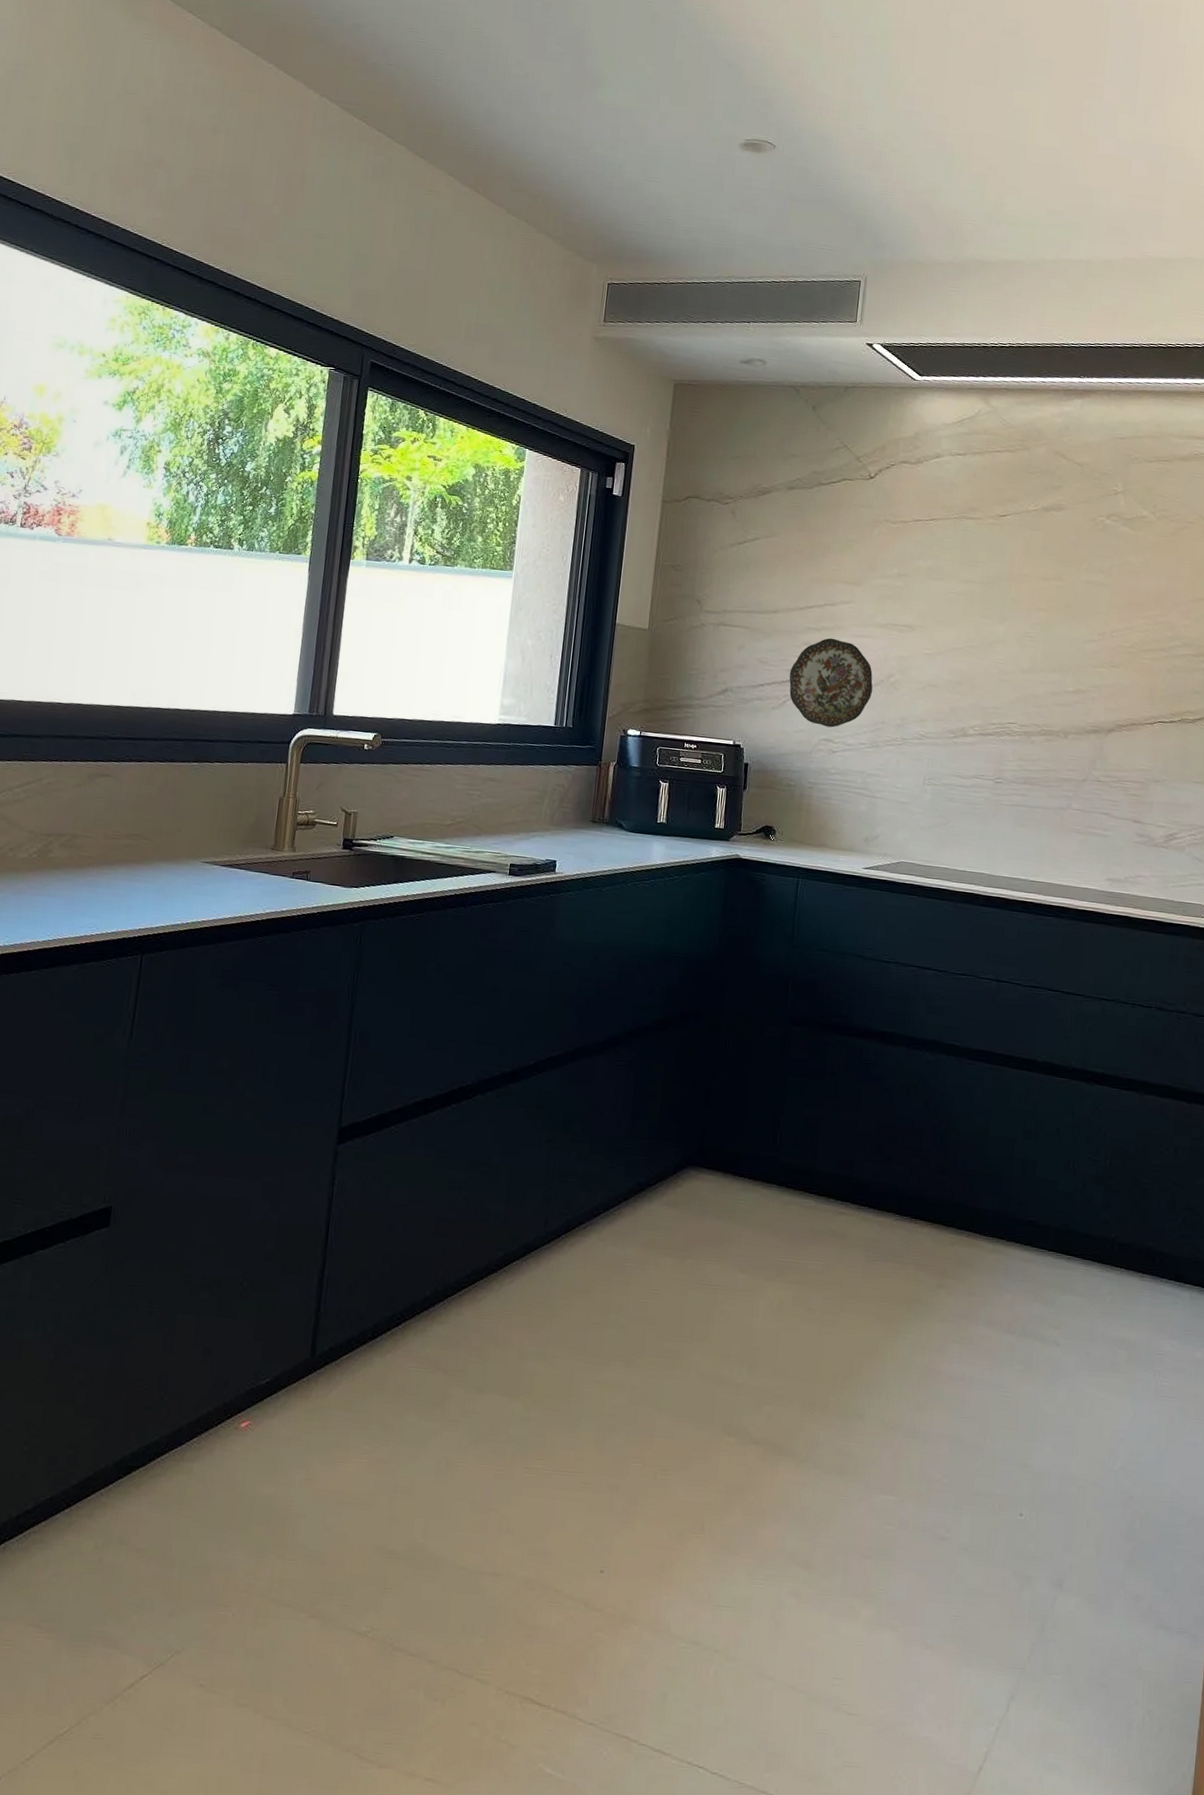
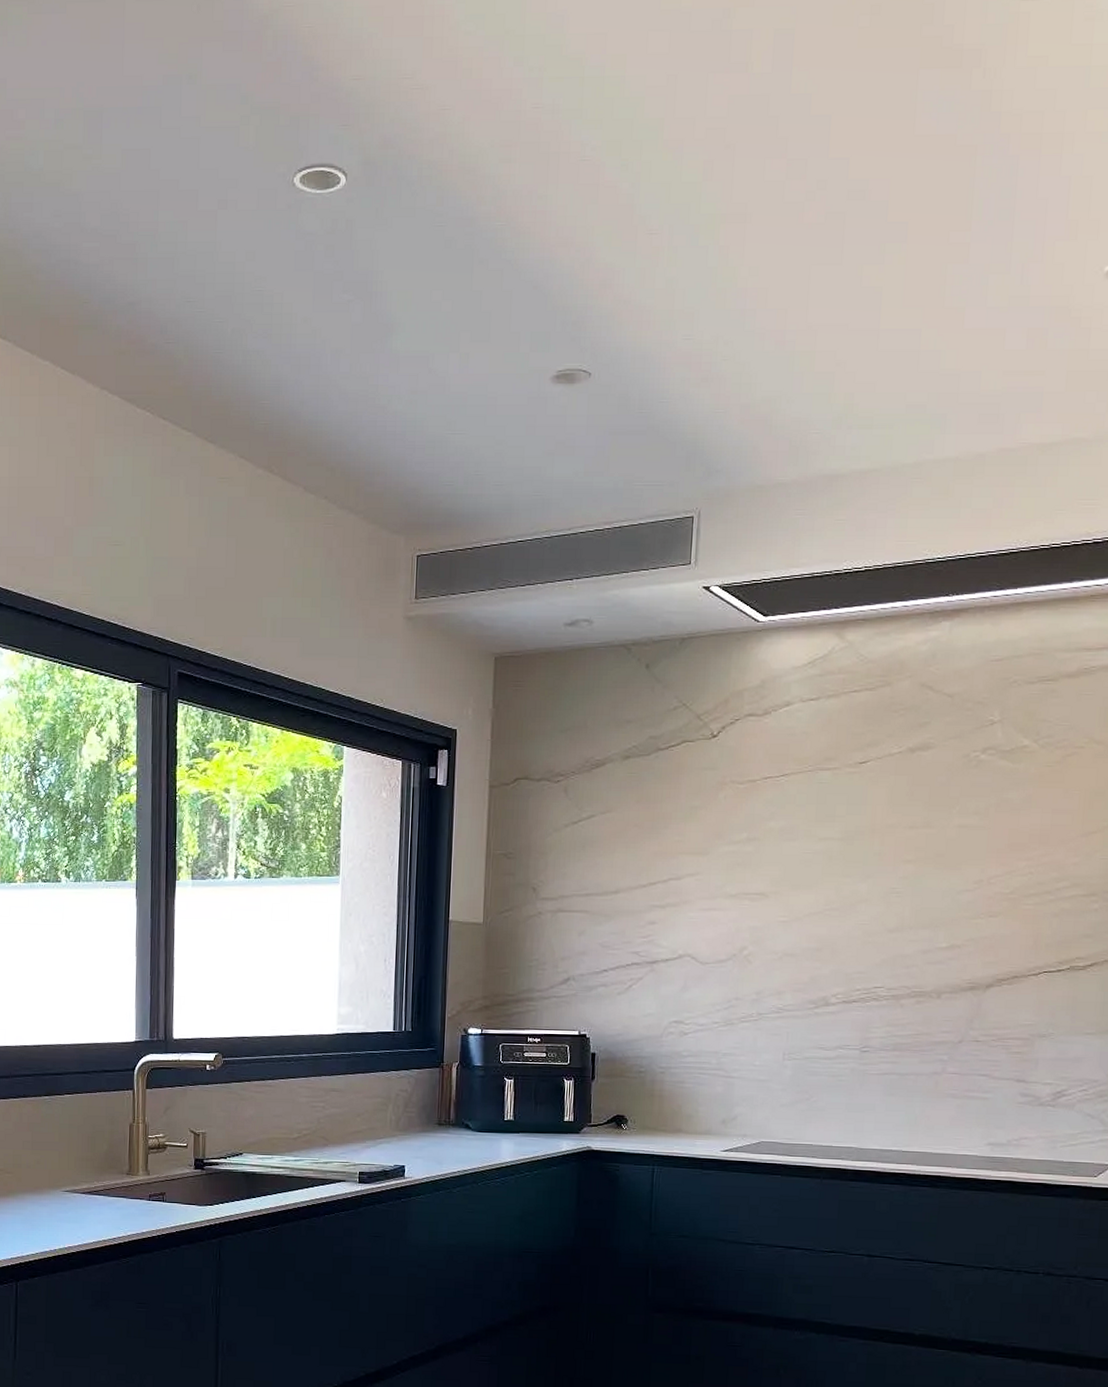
decorative plate: present [789,638,873,728] -> none [634,914,725,1009]

